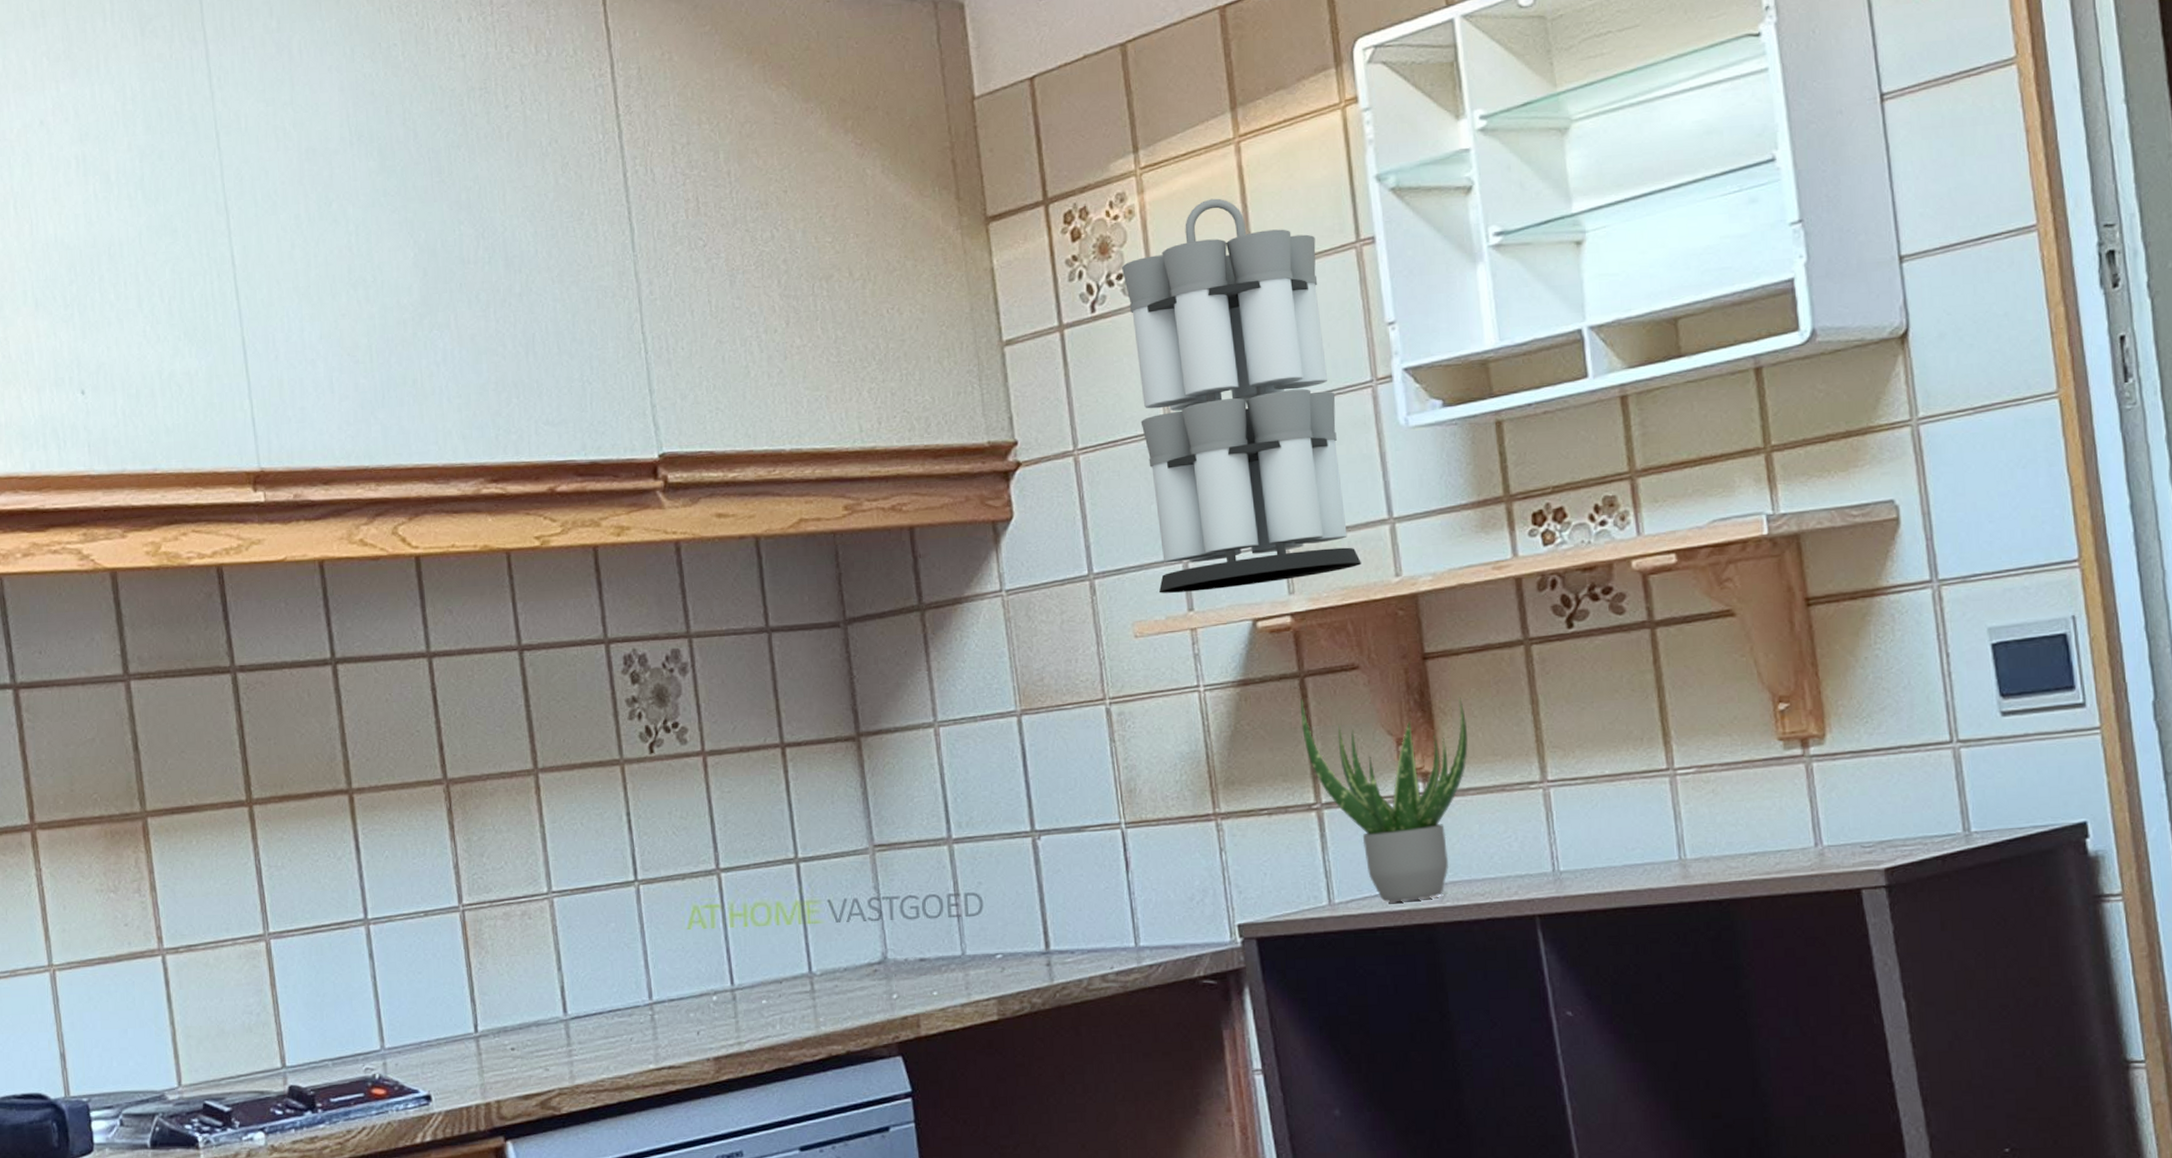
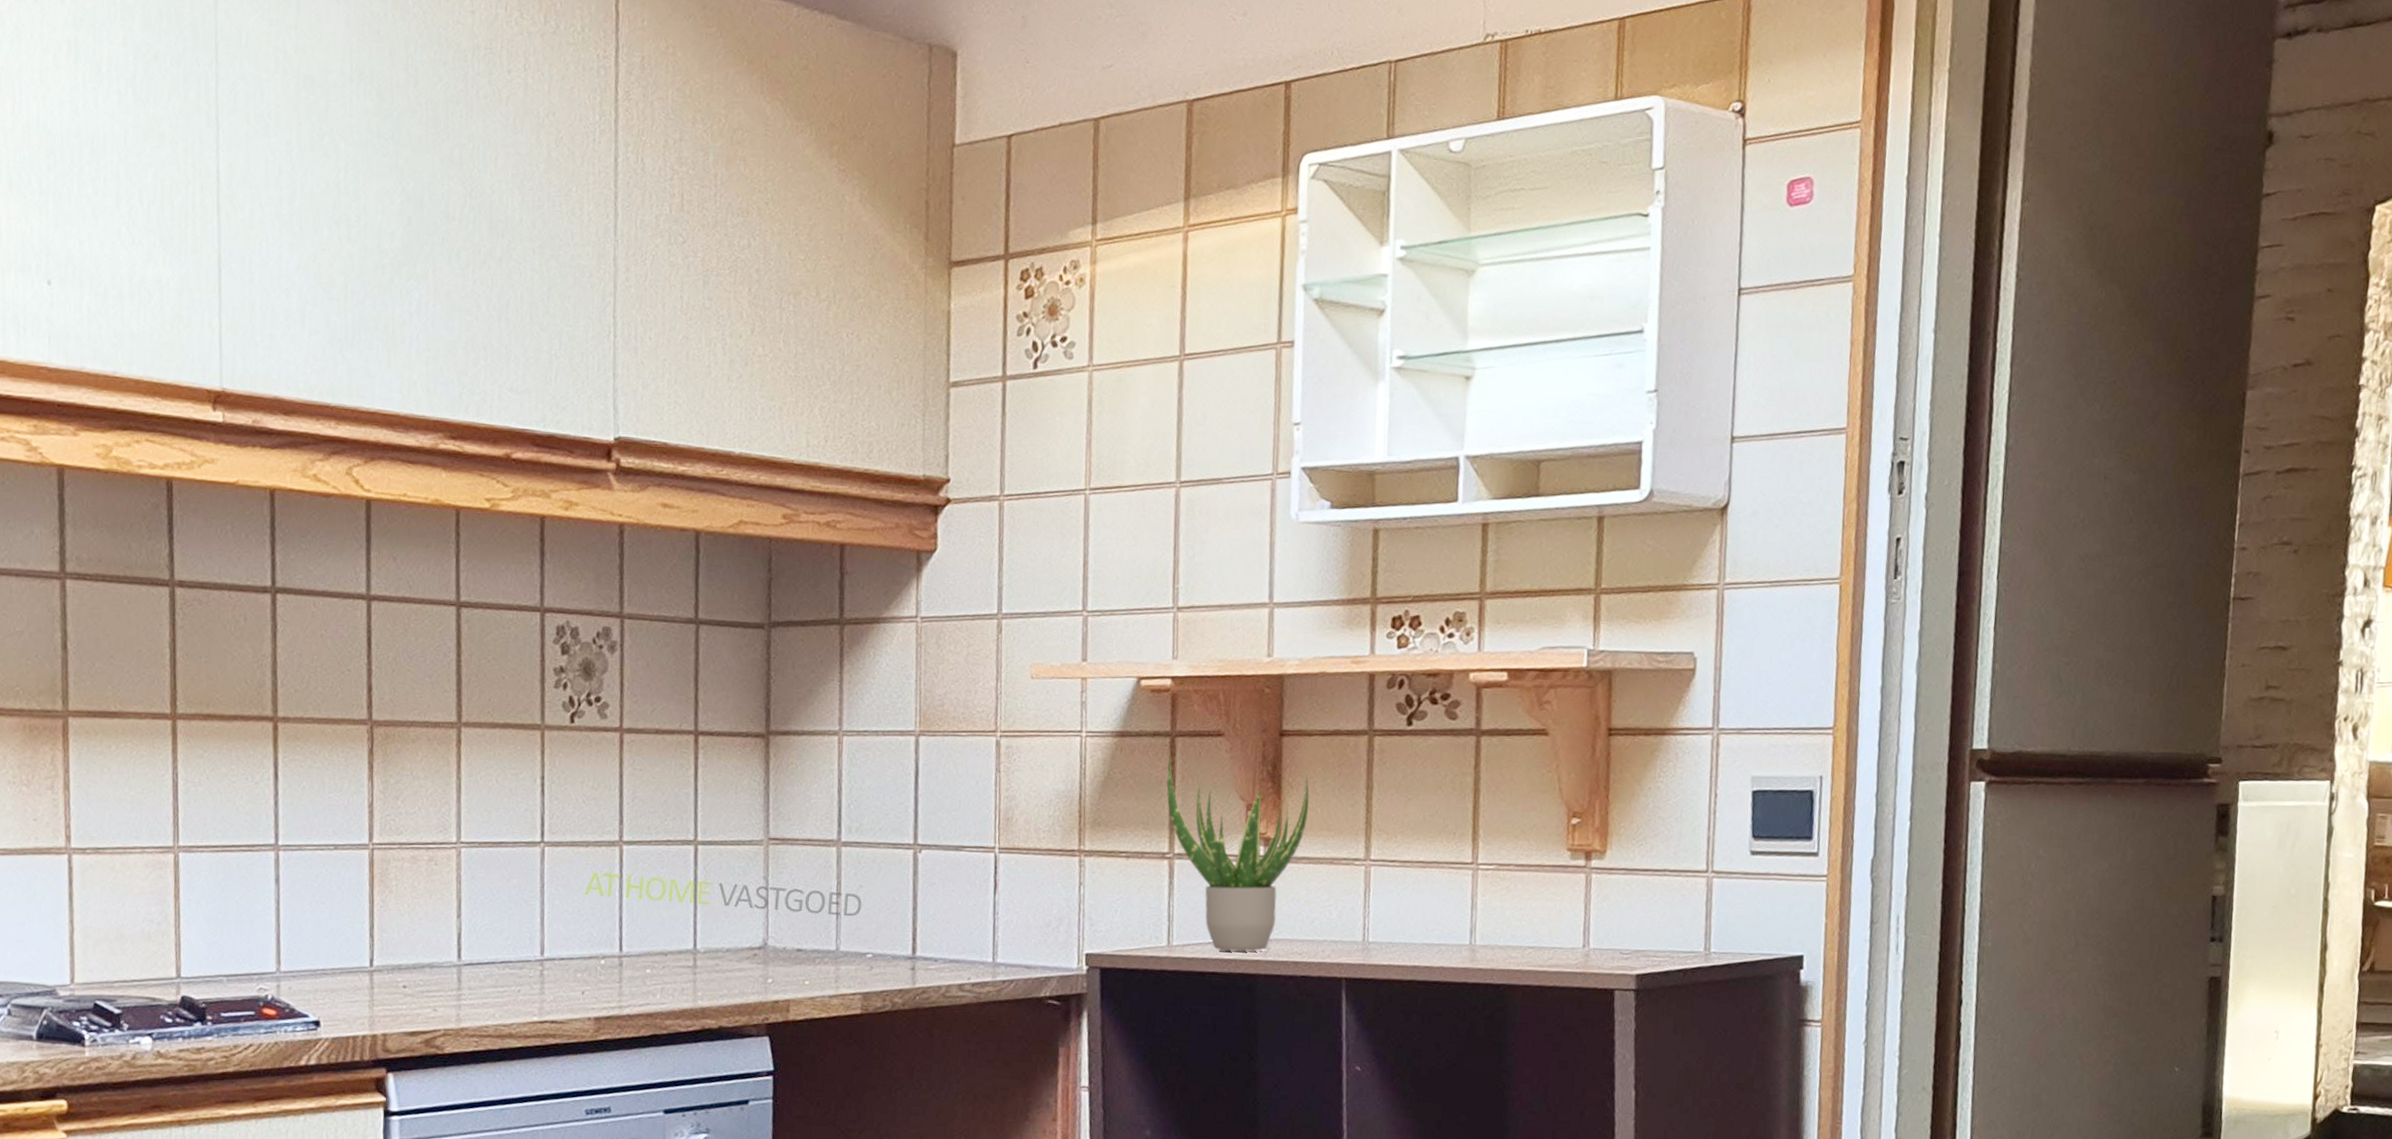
spice rack: present [1121,198,1361,593] -> none [1058,280,1242,646]

